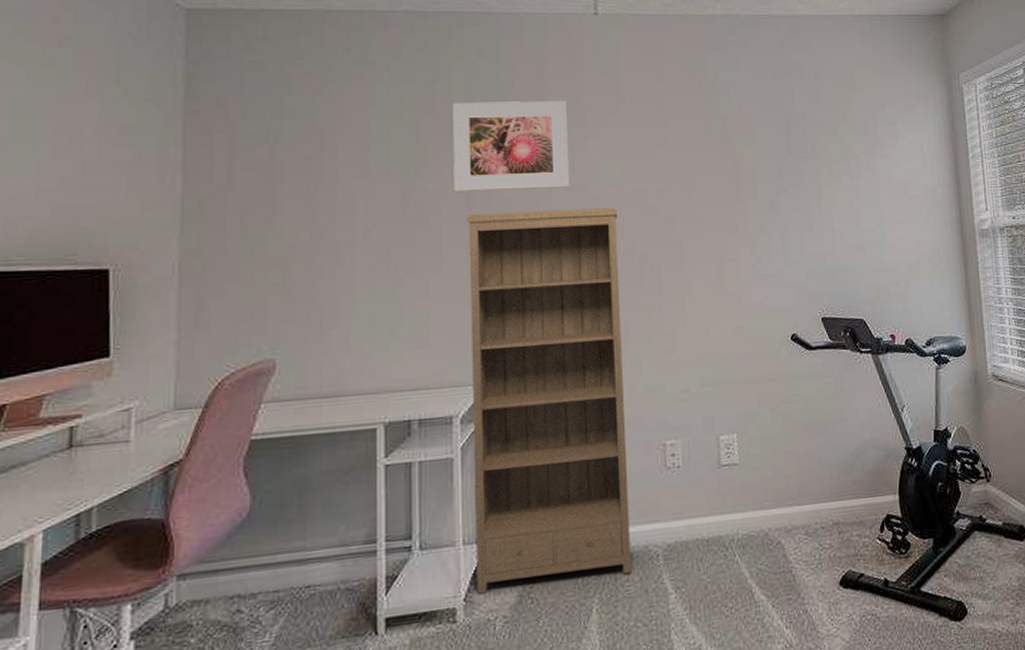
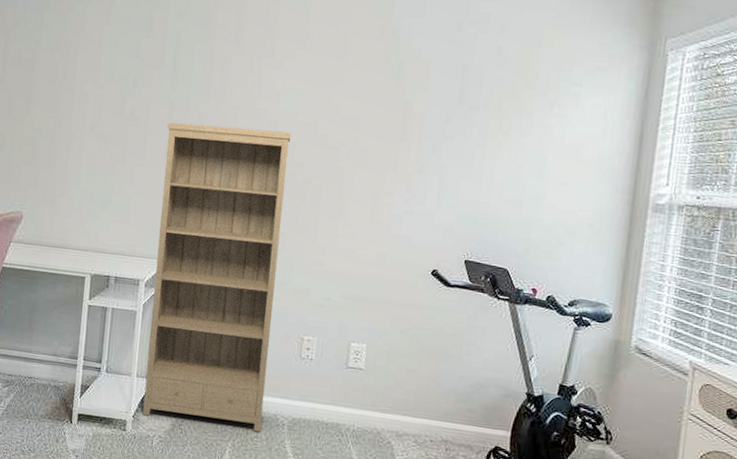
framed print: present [453,101,570,193] -> none [160,26,260,110]

